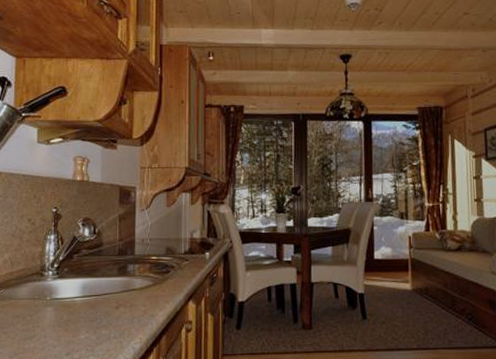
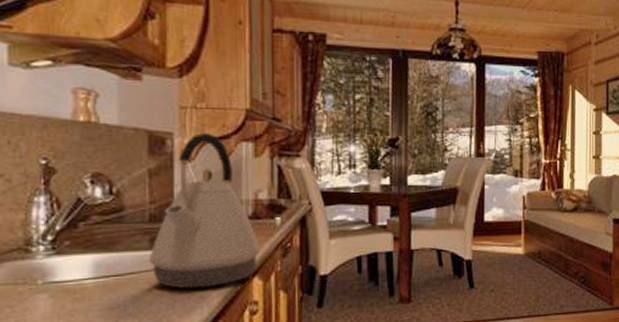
kettle: none [117,187,194,309] -> present [148,133,260,289]

